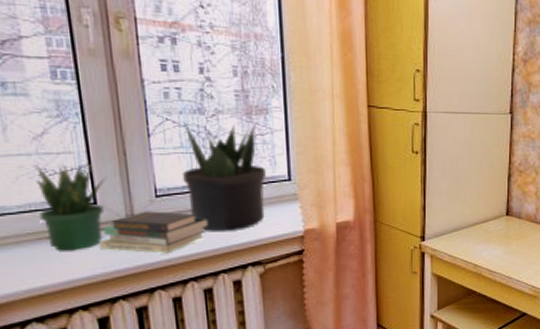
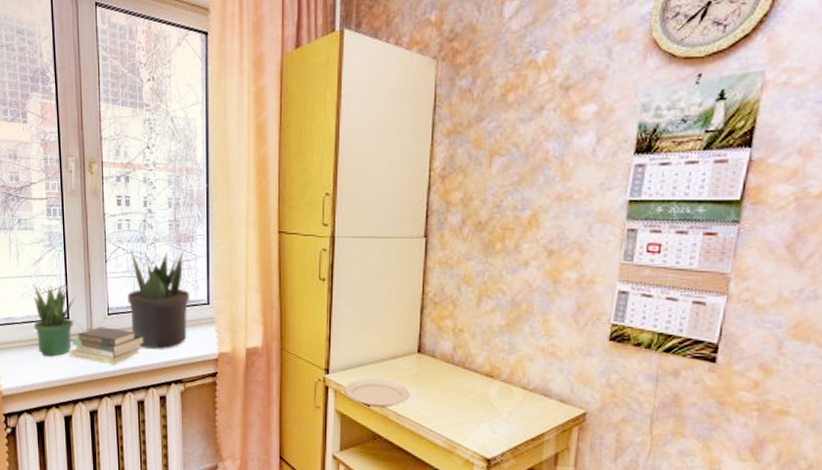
plate: none [441,241,501,267] -> present [345,378,410,408]

